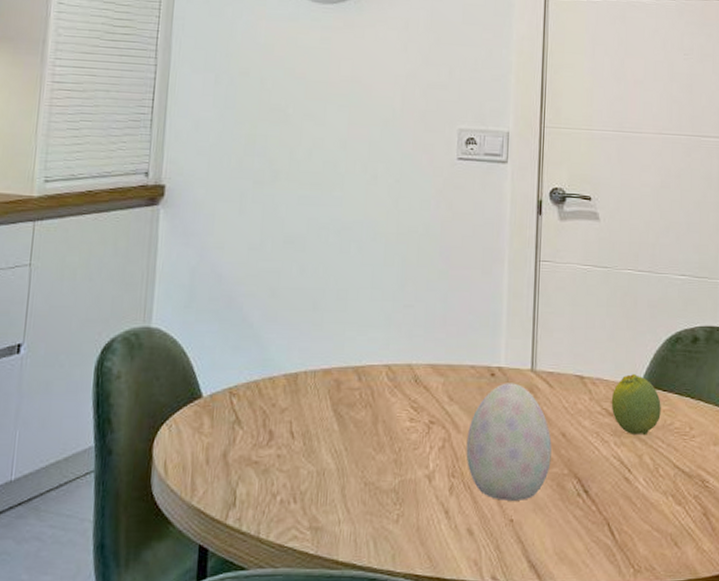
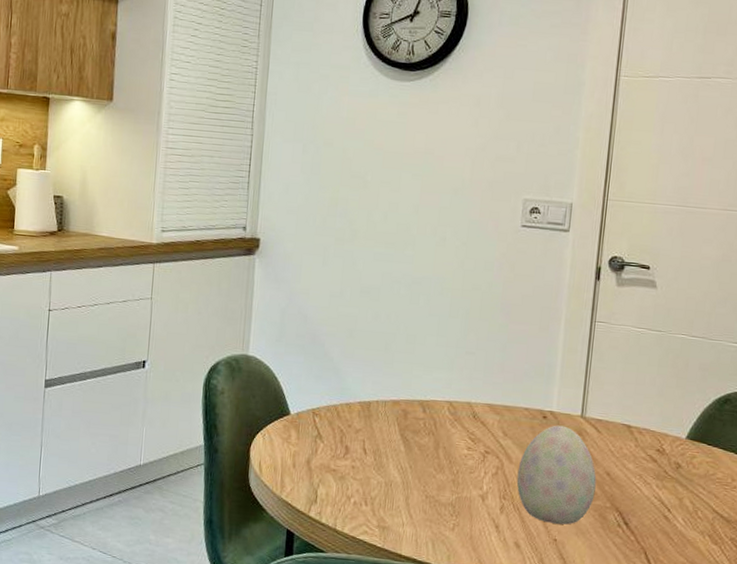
fruit: present [611,374,661,436] -> none [655,427,705,482]

